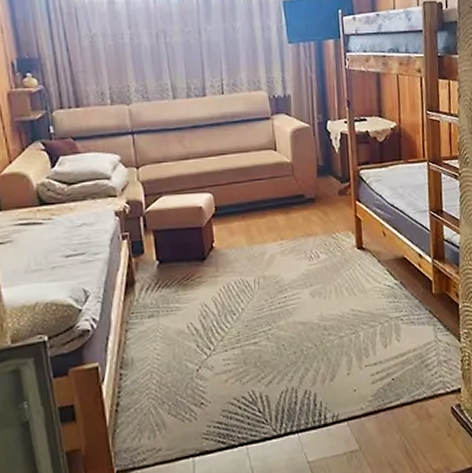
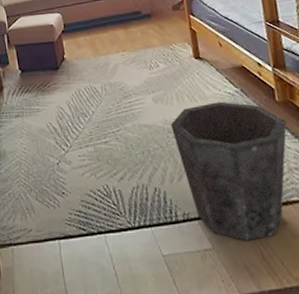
waste bin: none [327,294,440,439] -> present [171,101,287,241]

